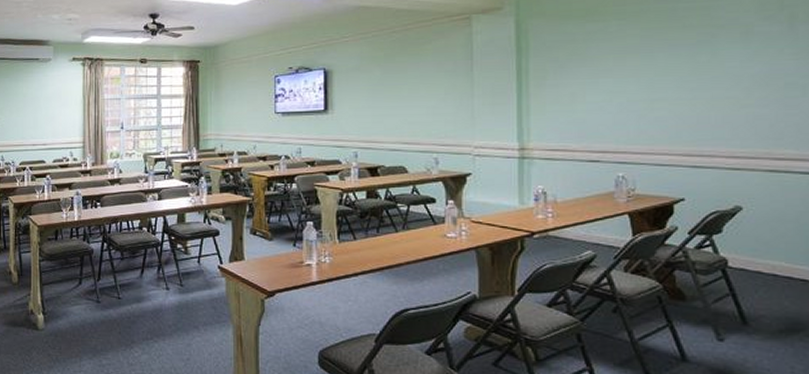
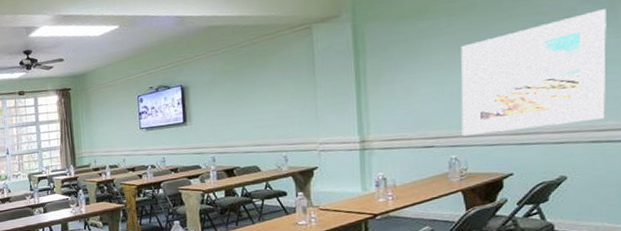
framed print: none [630,28,786,153] -> present [461,9,607,136]

